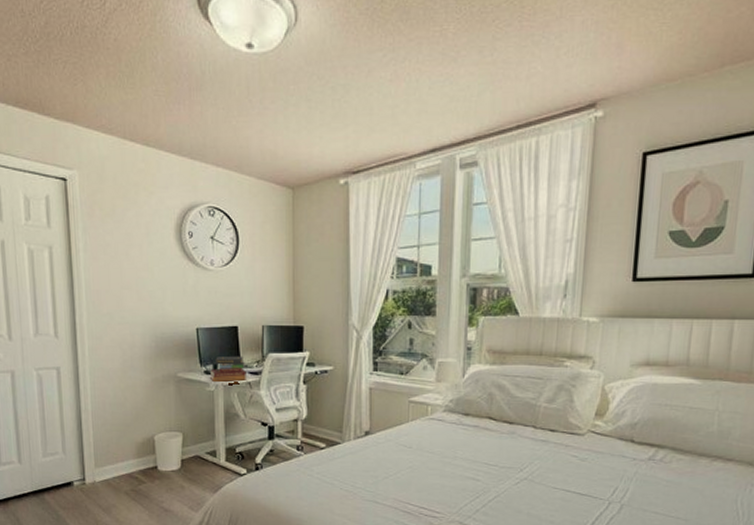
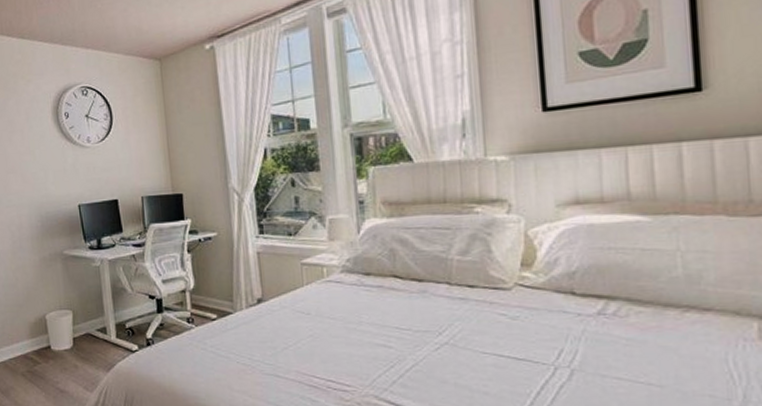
books: present [210,356,246,383] -> none [94,228,130,258]

